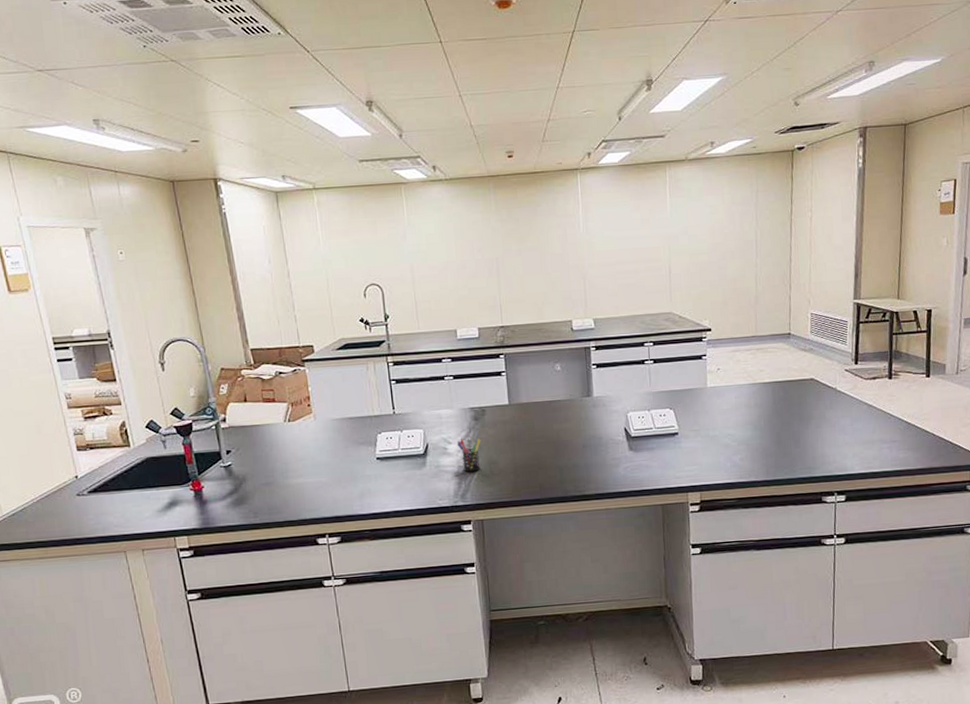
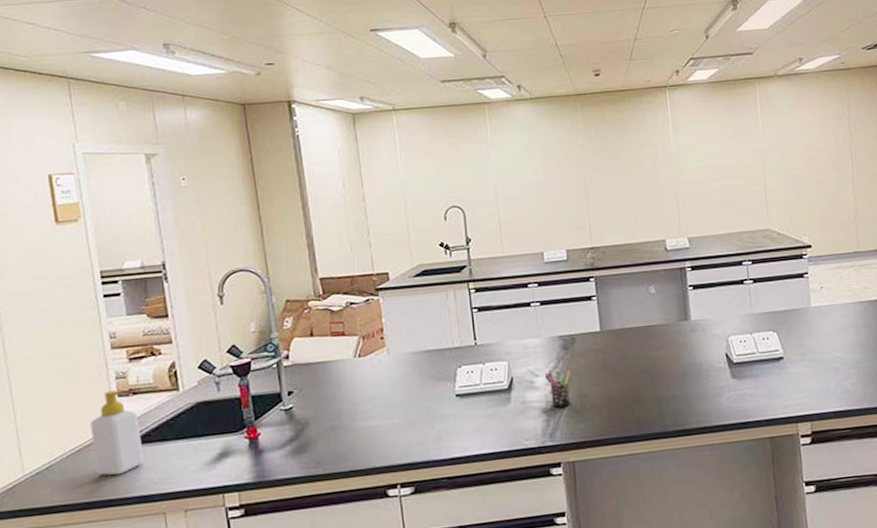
soap bottle: none [55,445,104,518] -> present [90,390,144,476]

